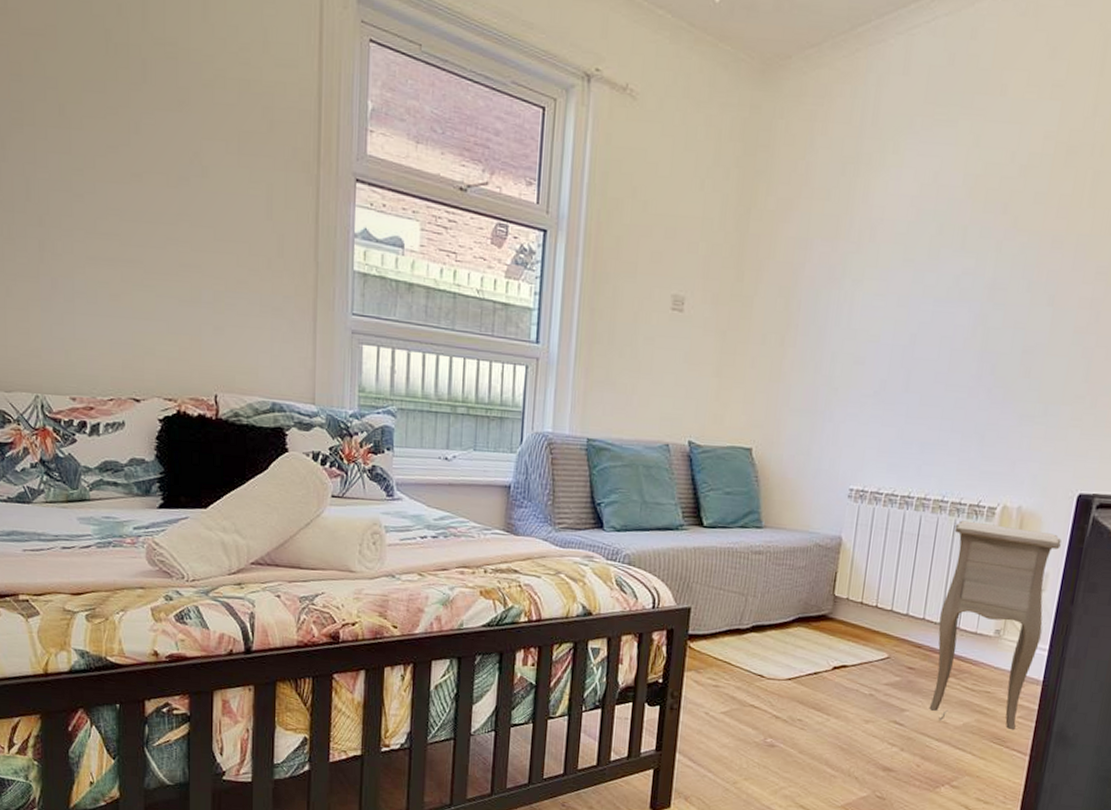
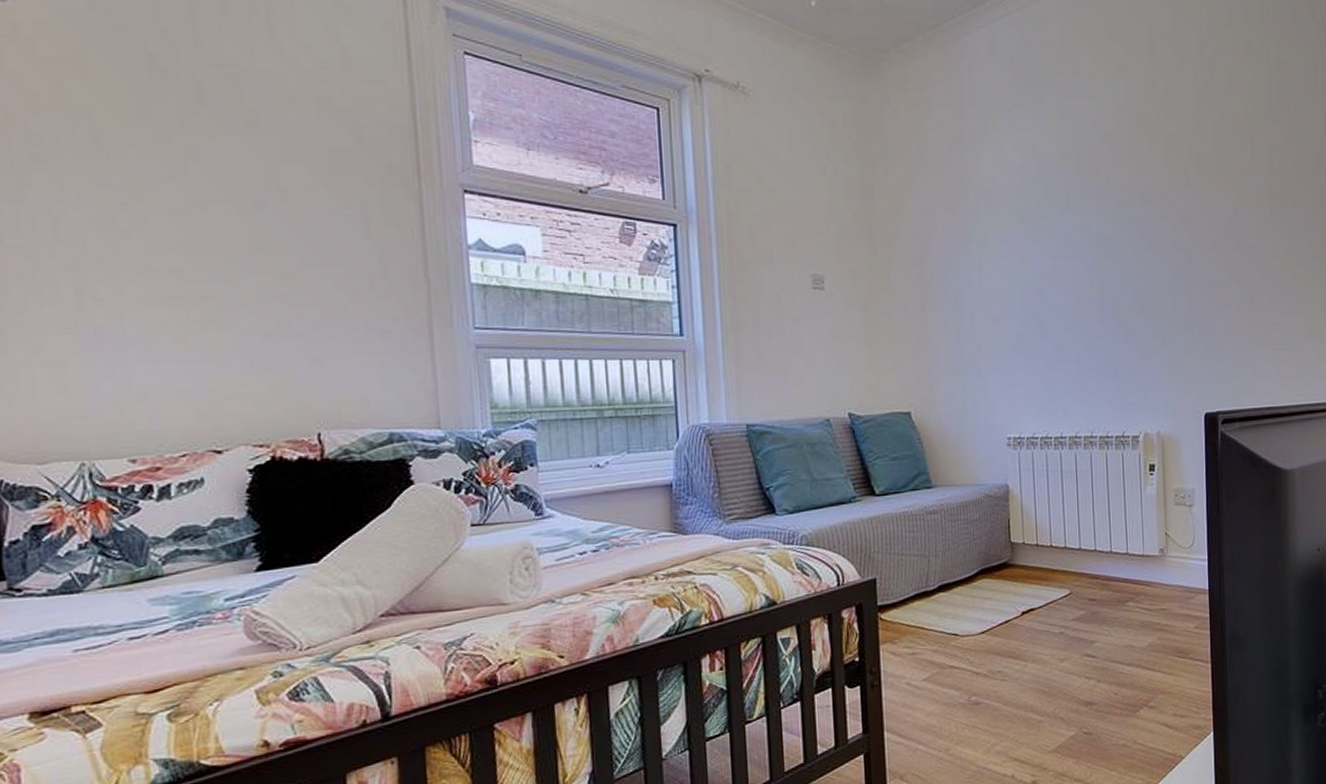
side table: present [929,520,1062,729] -> none [1107,451,1199,645]

